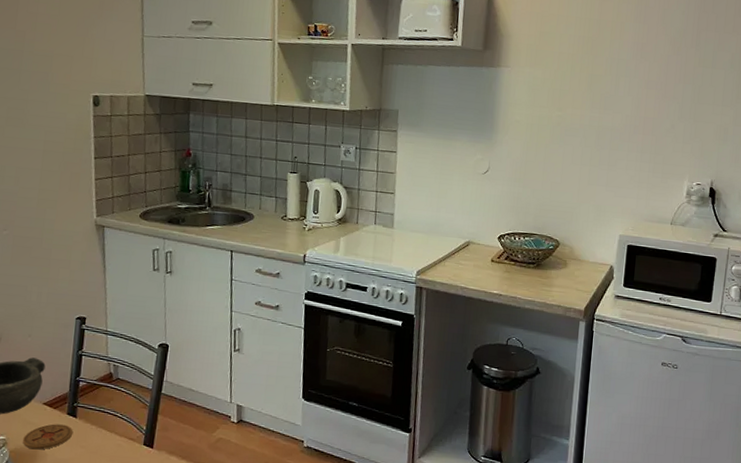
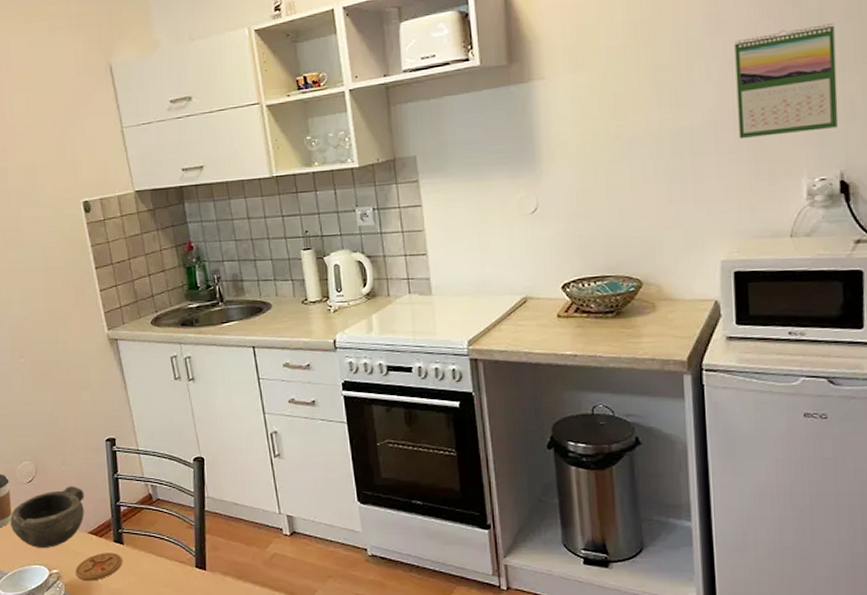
calendar: none [645,66,721,147] -> present [734,23,838,138]

